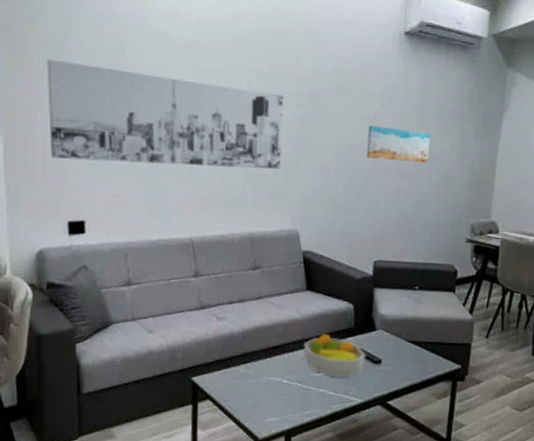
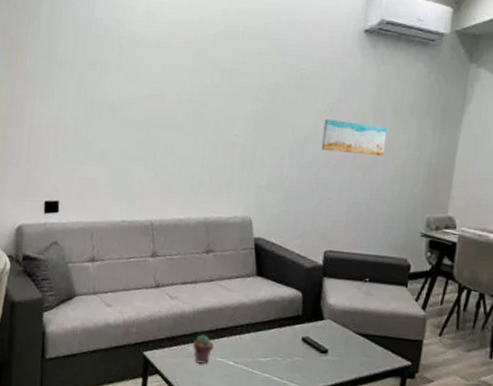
wall art: present [47,59,284,169] -> none [34,58,244,159]
potted succulent: none [244,355,267,384] -> present [193,334,215,364]
fruit bowl: present [304,334,366,377] -> none [251,319,312,364]

